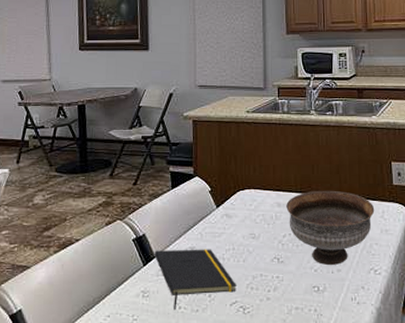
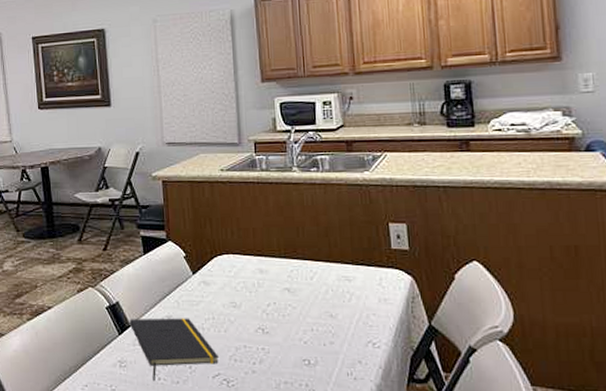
bowl: present [286,190,375,266] -> none [269,255,371,338]

